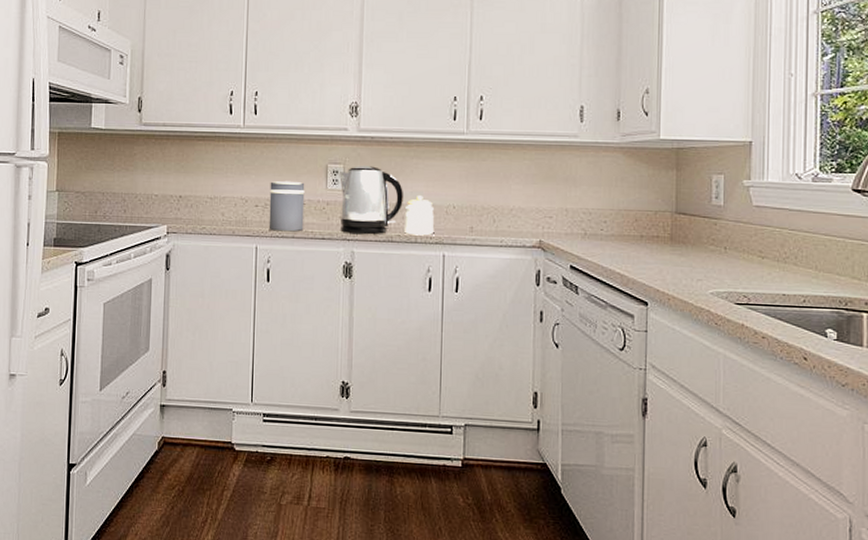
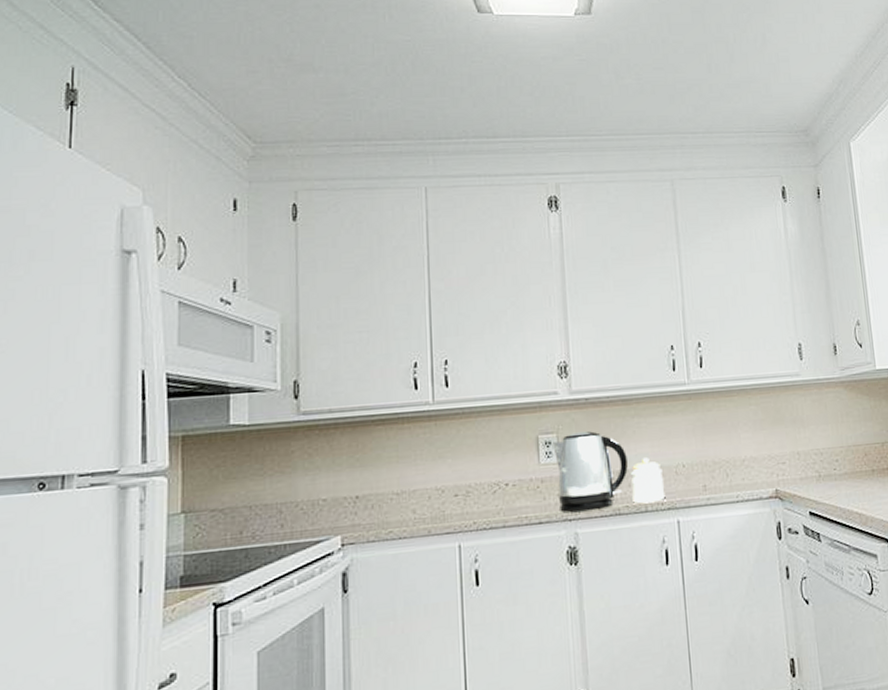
cylinder: present [268,180,305,232] -> none [471,460,516,523]

